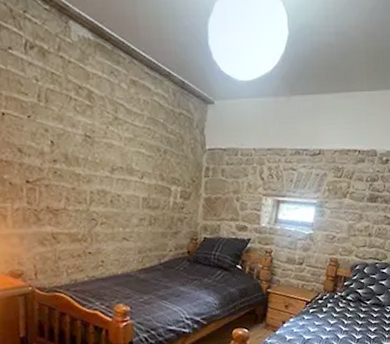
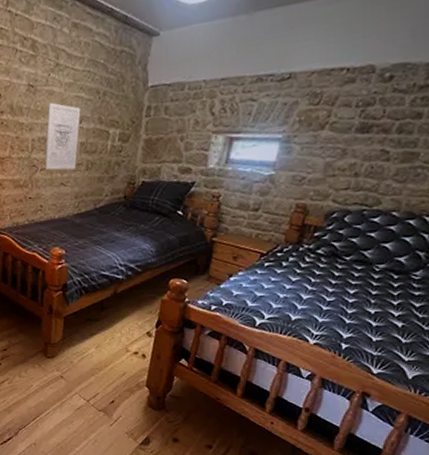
wall art: none [104,155,142,225] -> present [44,102,81,170]

